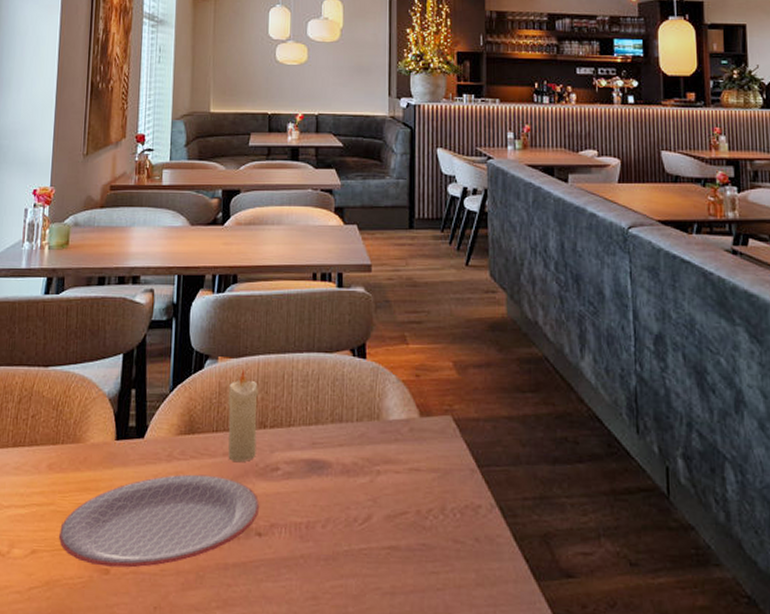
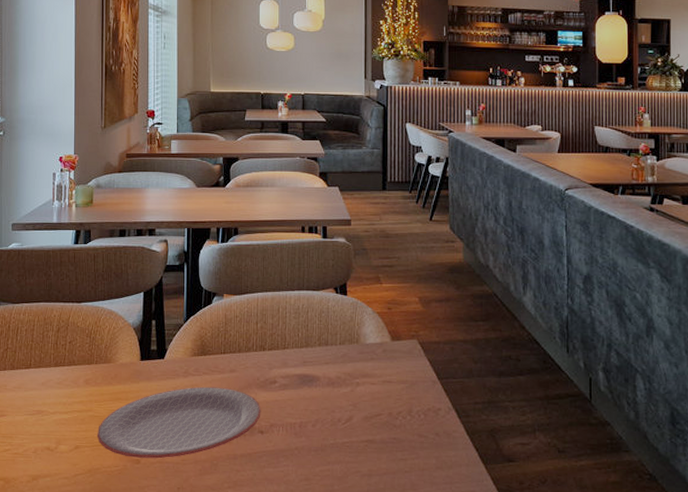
candle: present [227,369,258,461] -> none [233,304,258,376]

